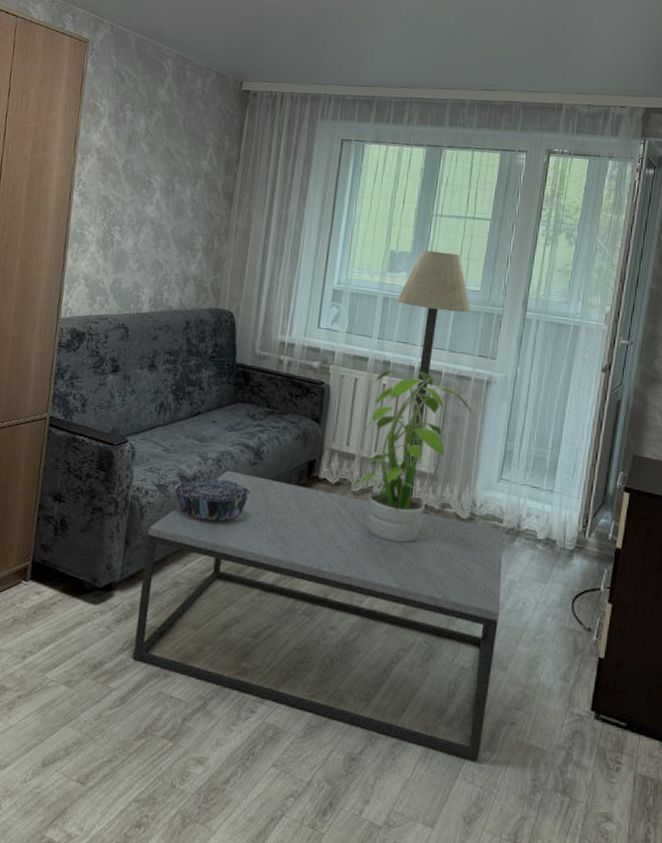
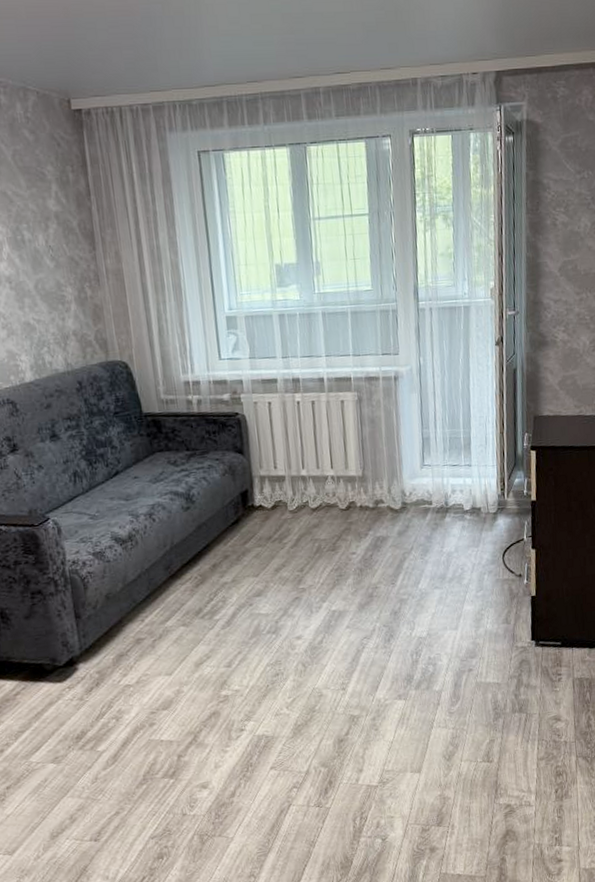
coffee table: present [132,470,504,761] -> none [96,510,448,721]
decorative bowl: present [174,478,251,521] -> none [111,530,191,575]
potted plant: present [357,368,474,543] -> none [287,378,389,547]
floor lamp: present [396,250,471,516] -> none [292,255,369,515]

